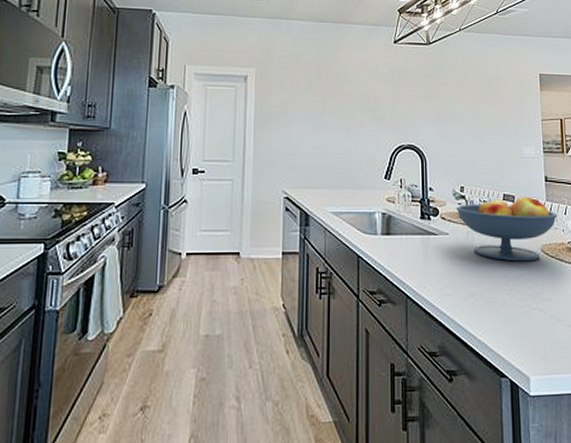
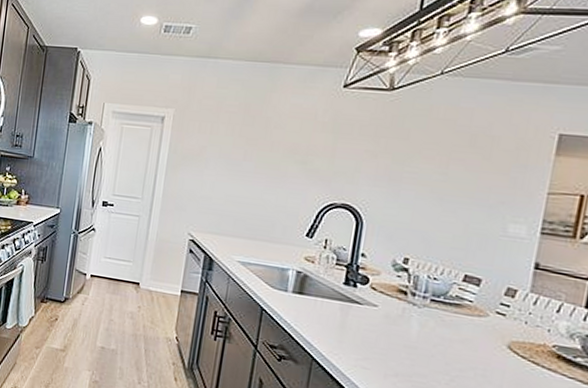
fruit bowl: present [456,196,557,262] -> none [392,276,544,357]

